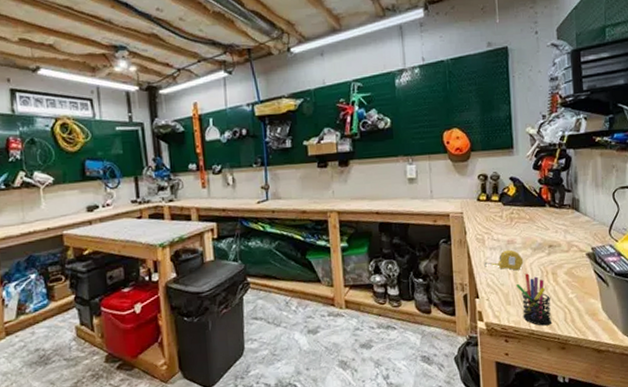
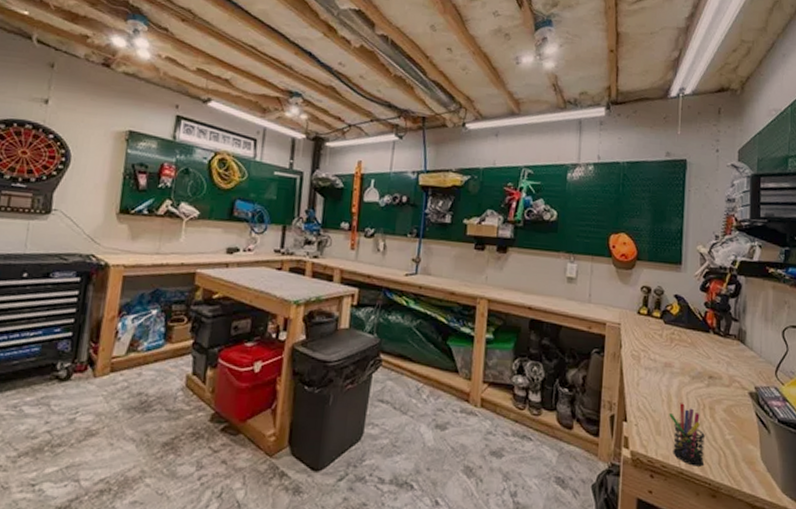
tape measure: present [484,249,524,271] -> none [637,372,680,398]

